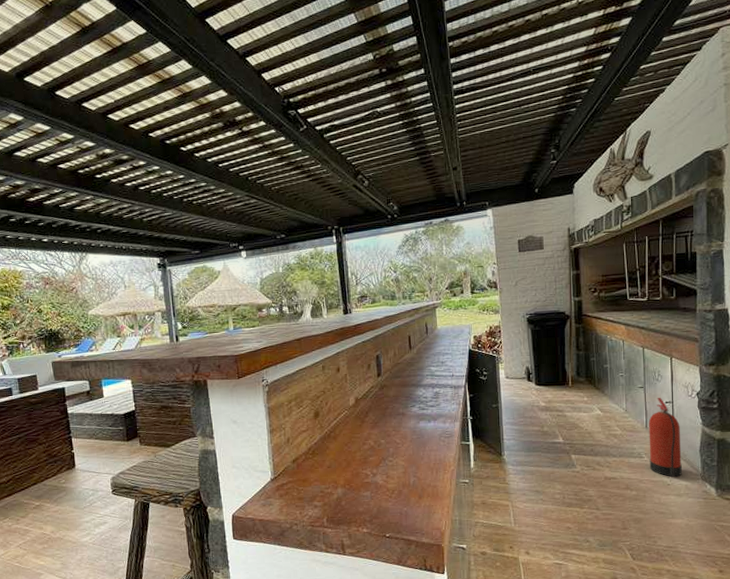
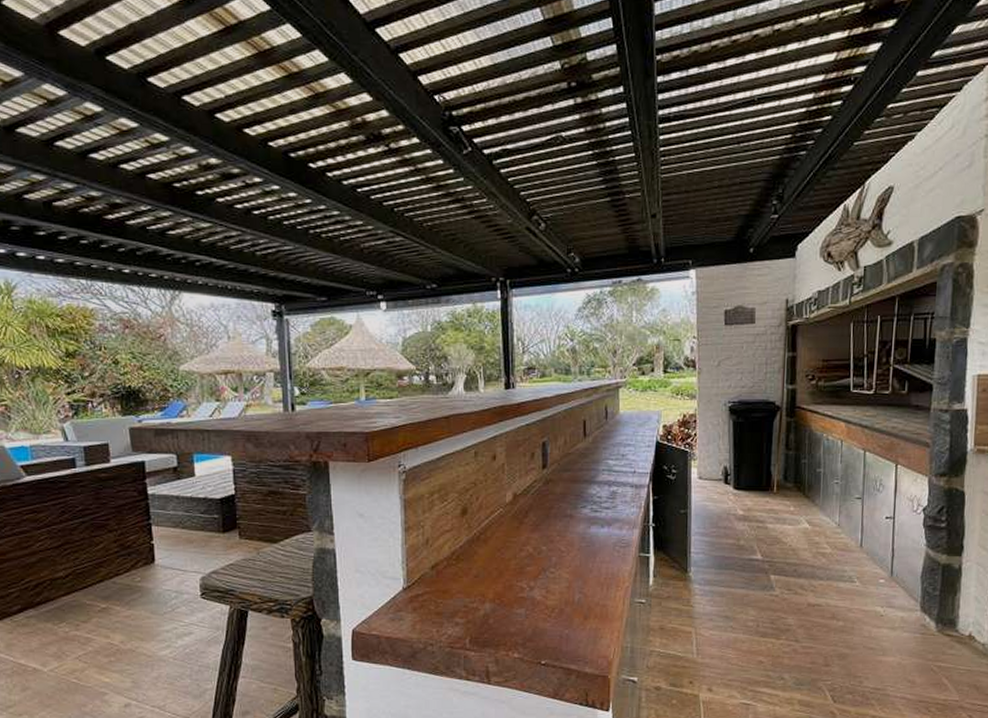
fire extinguisher: present [648,397,682,478] -> none [861,511,901,608]

